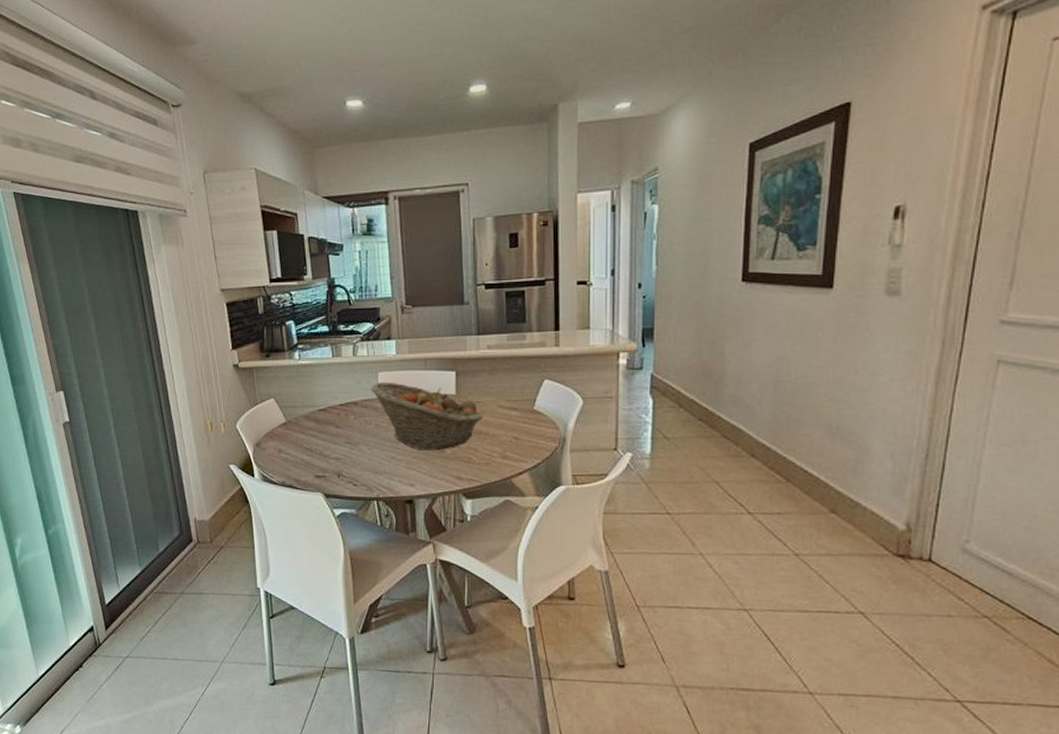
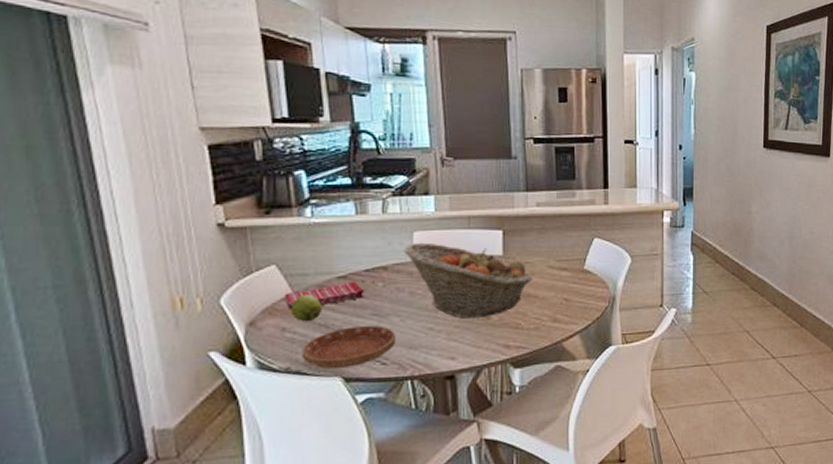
dish towel: none [280,413,340,435] -> present [284,281,365,310]
apple: none [285,423,308,446] -> present [290,294,323,322]
saucer: none [293,451,365,486] -> present [302,325,397,369]

